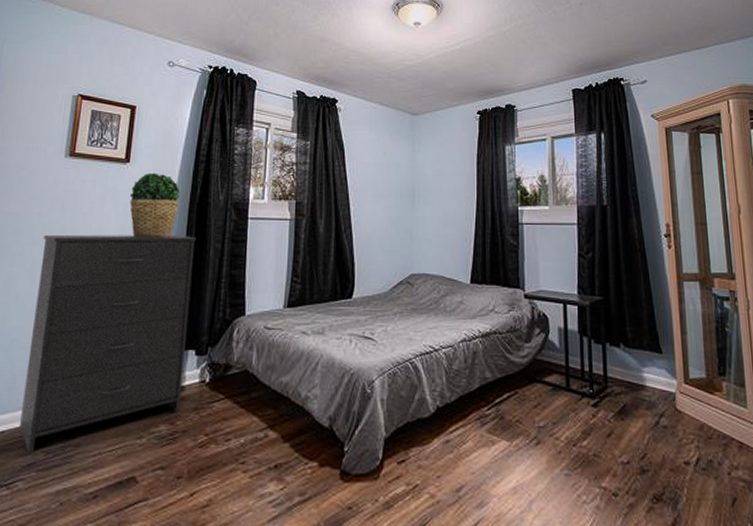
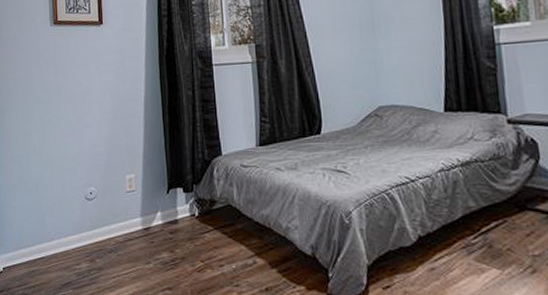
dresser: present [19,234,196,454] -> none [45,86,178,275]
potted plant: present [129,172,180,238] -> none [107,31,150,91]

